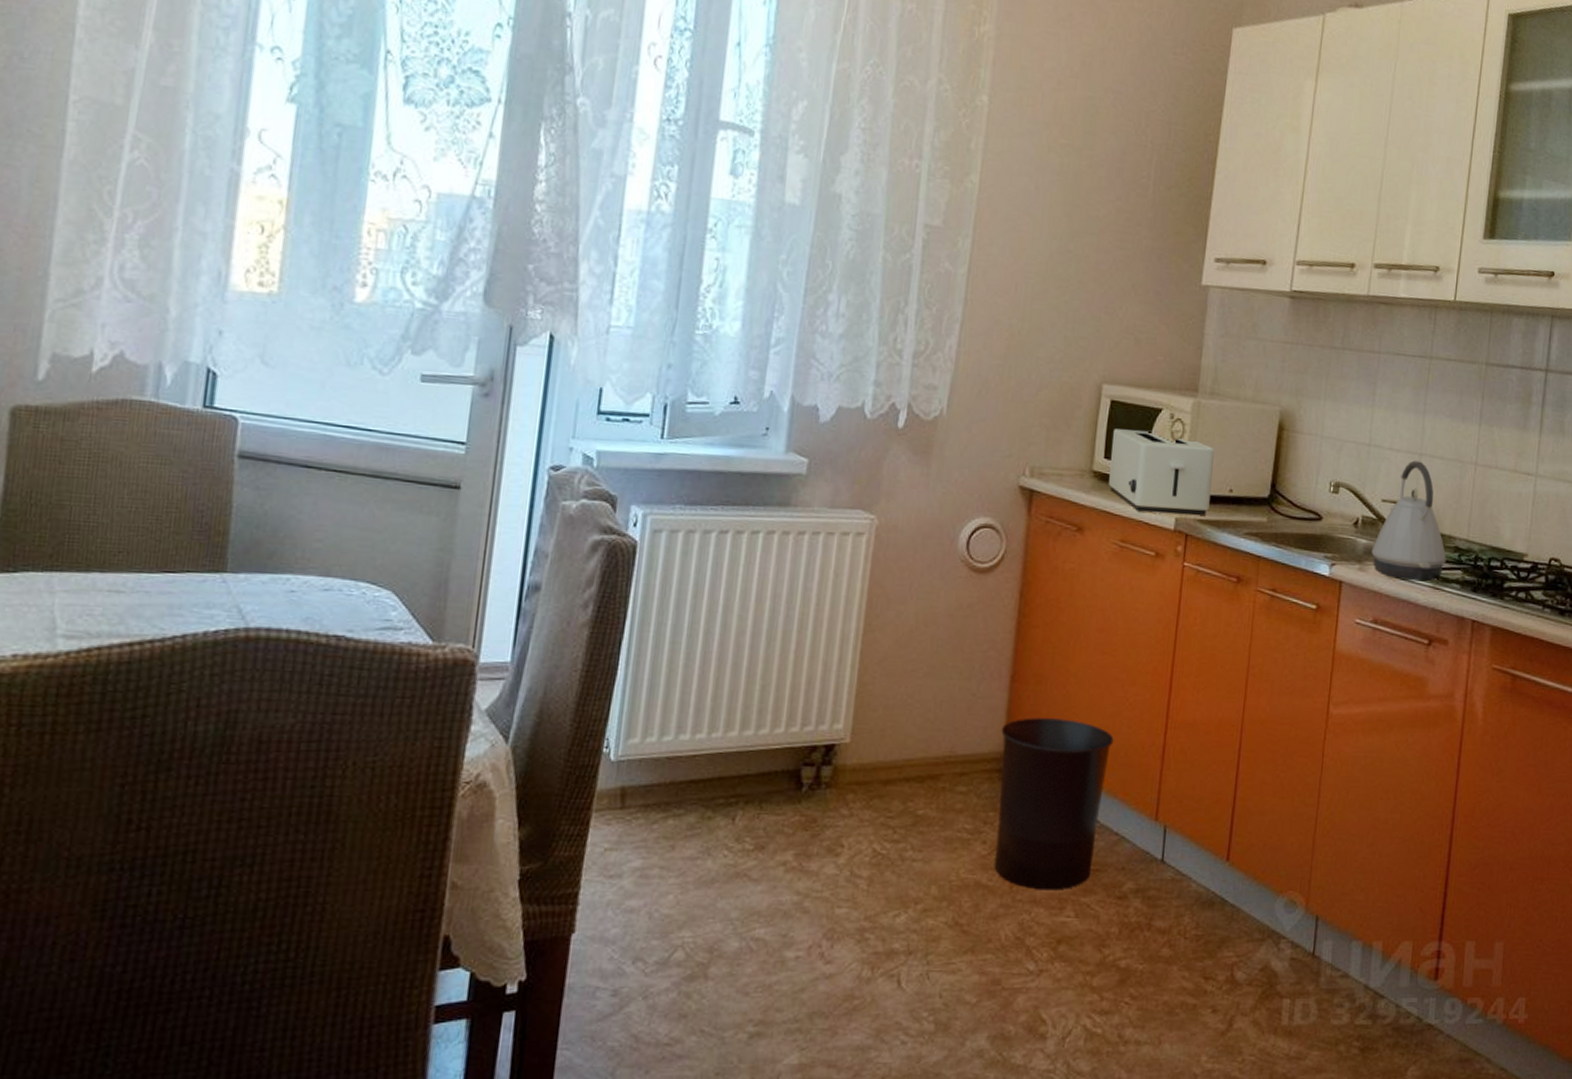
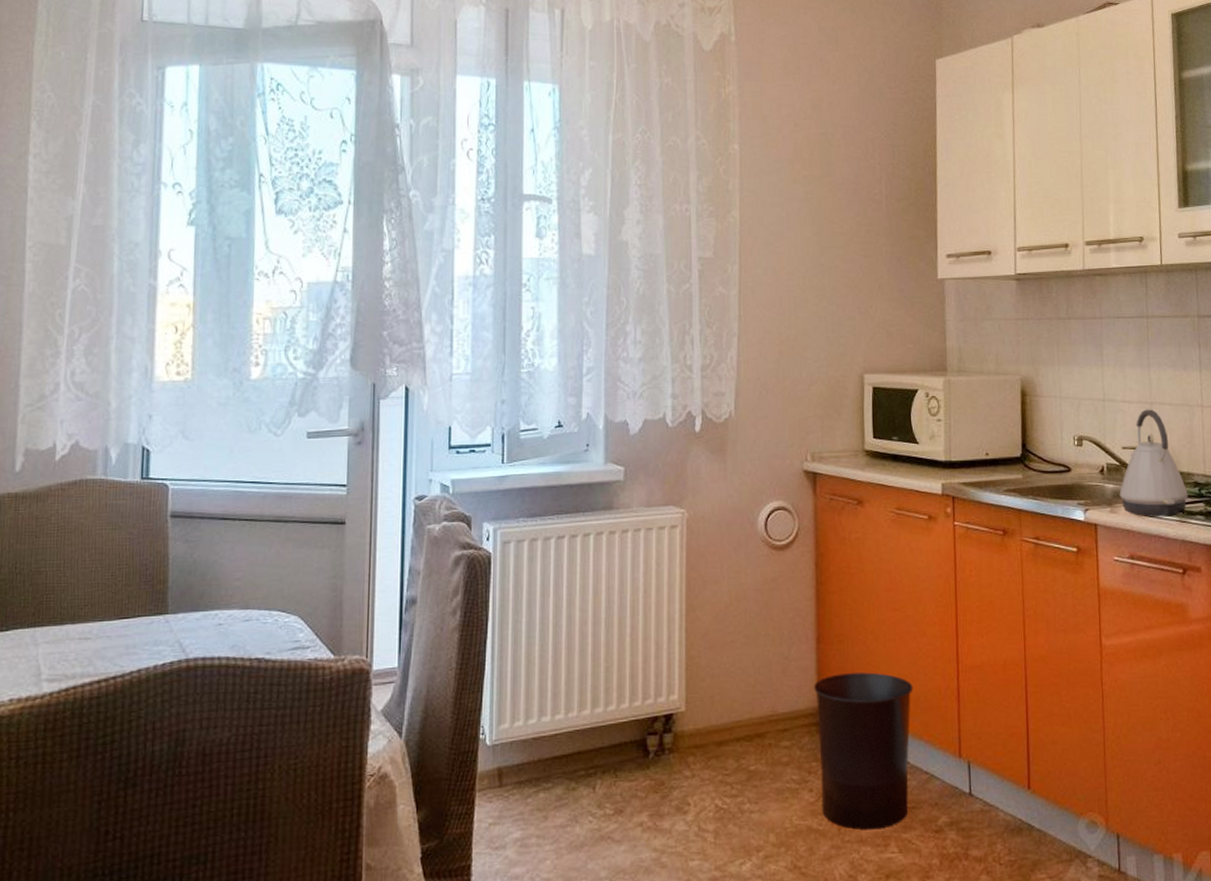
toaster: present [1109,428,1214,517] -> none [879,409,970,481]

